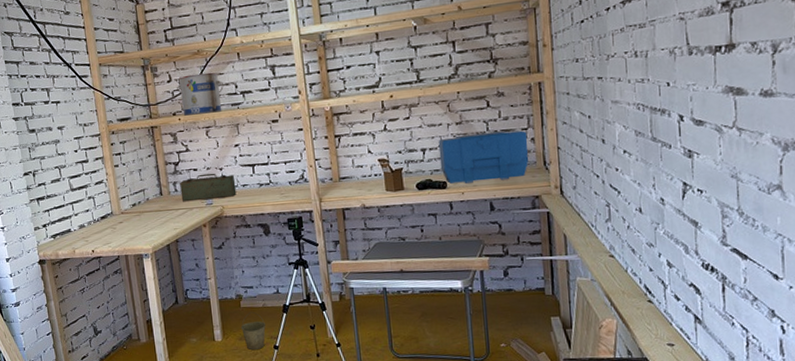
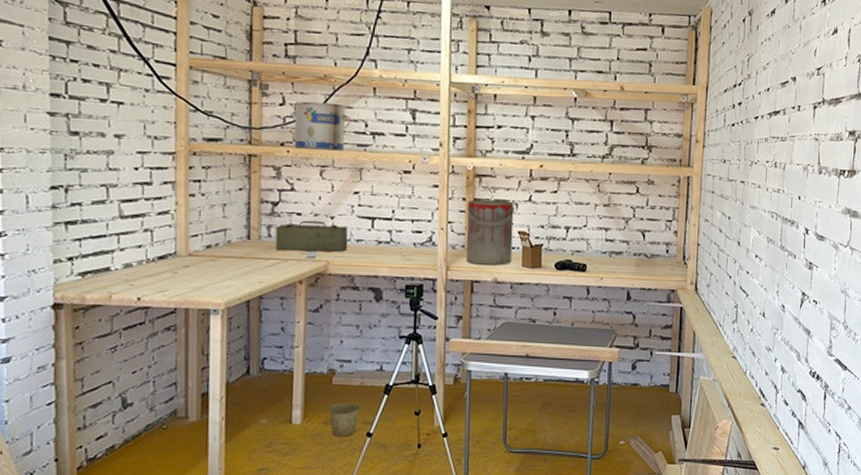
paint can: none [330,133,376,194] -> present [465,199,514,266]
toolbox: present [438,130,528,184] -> none [582,218,671,270]

